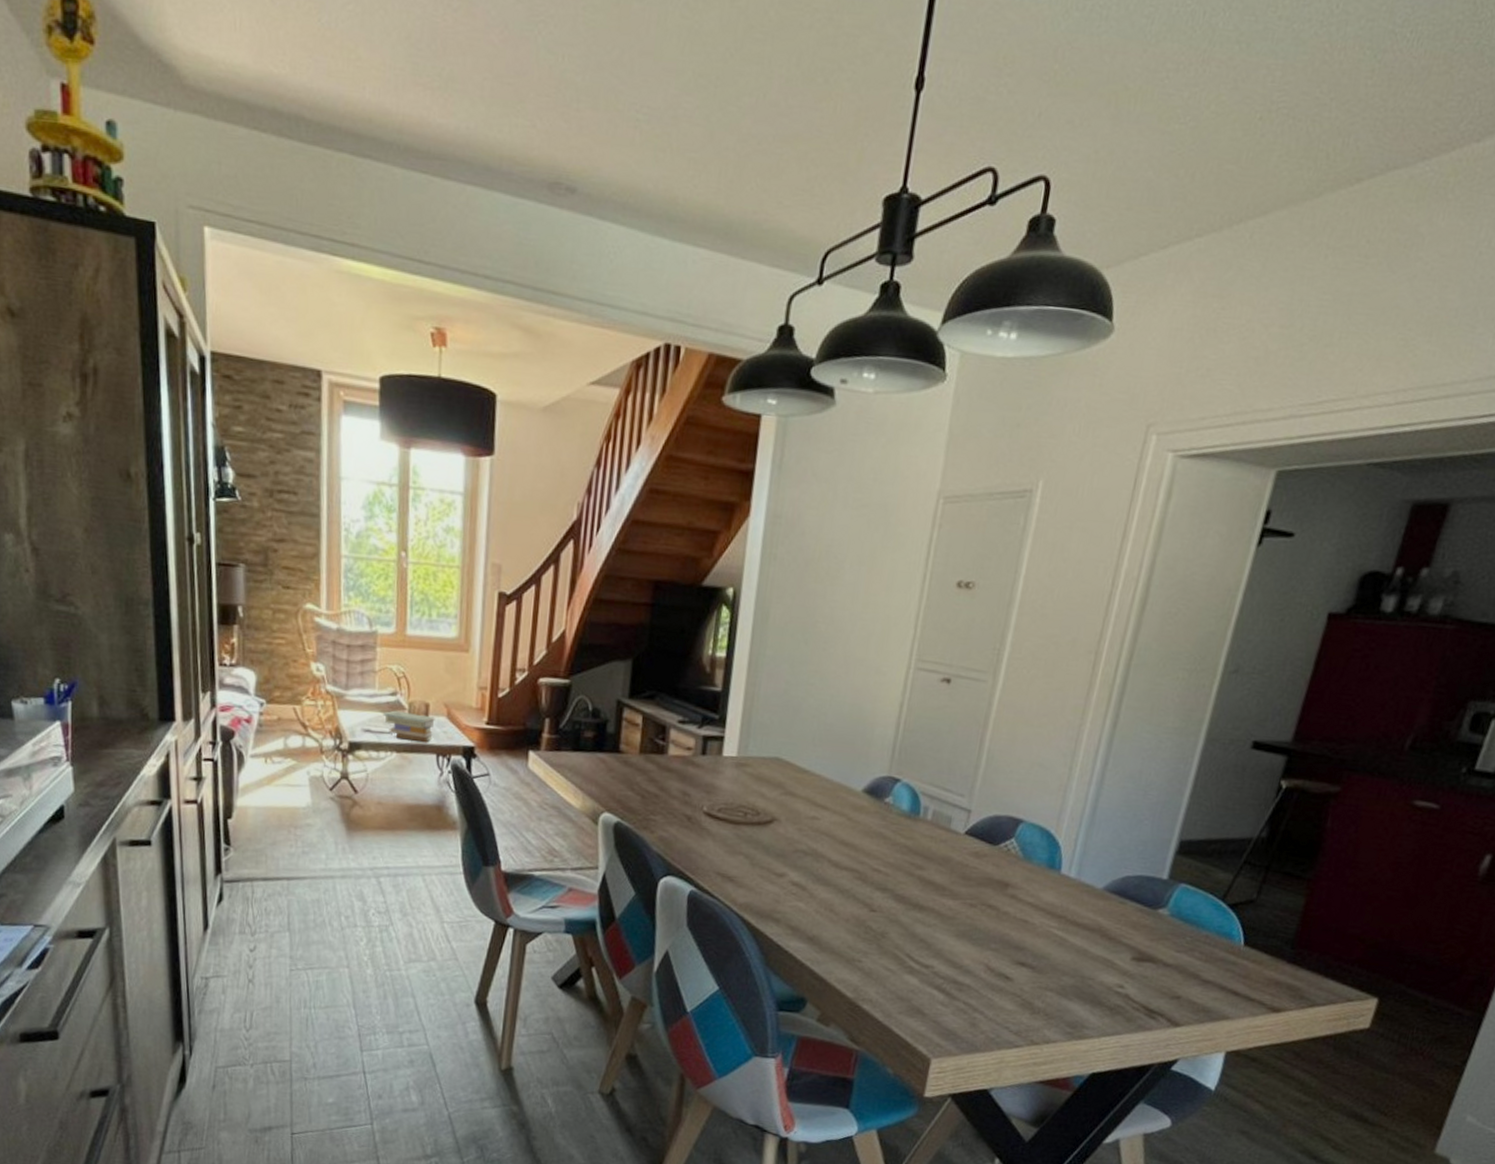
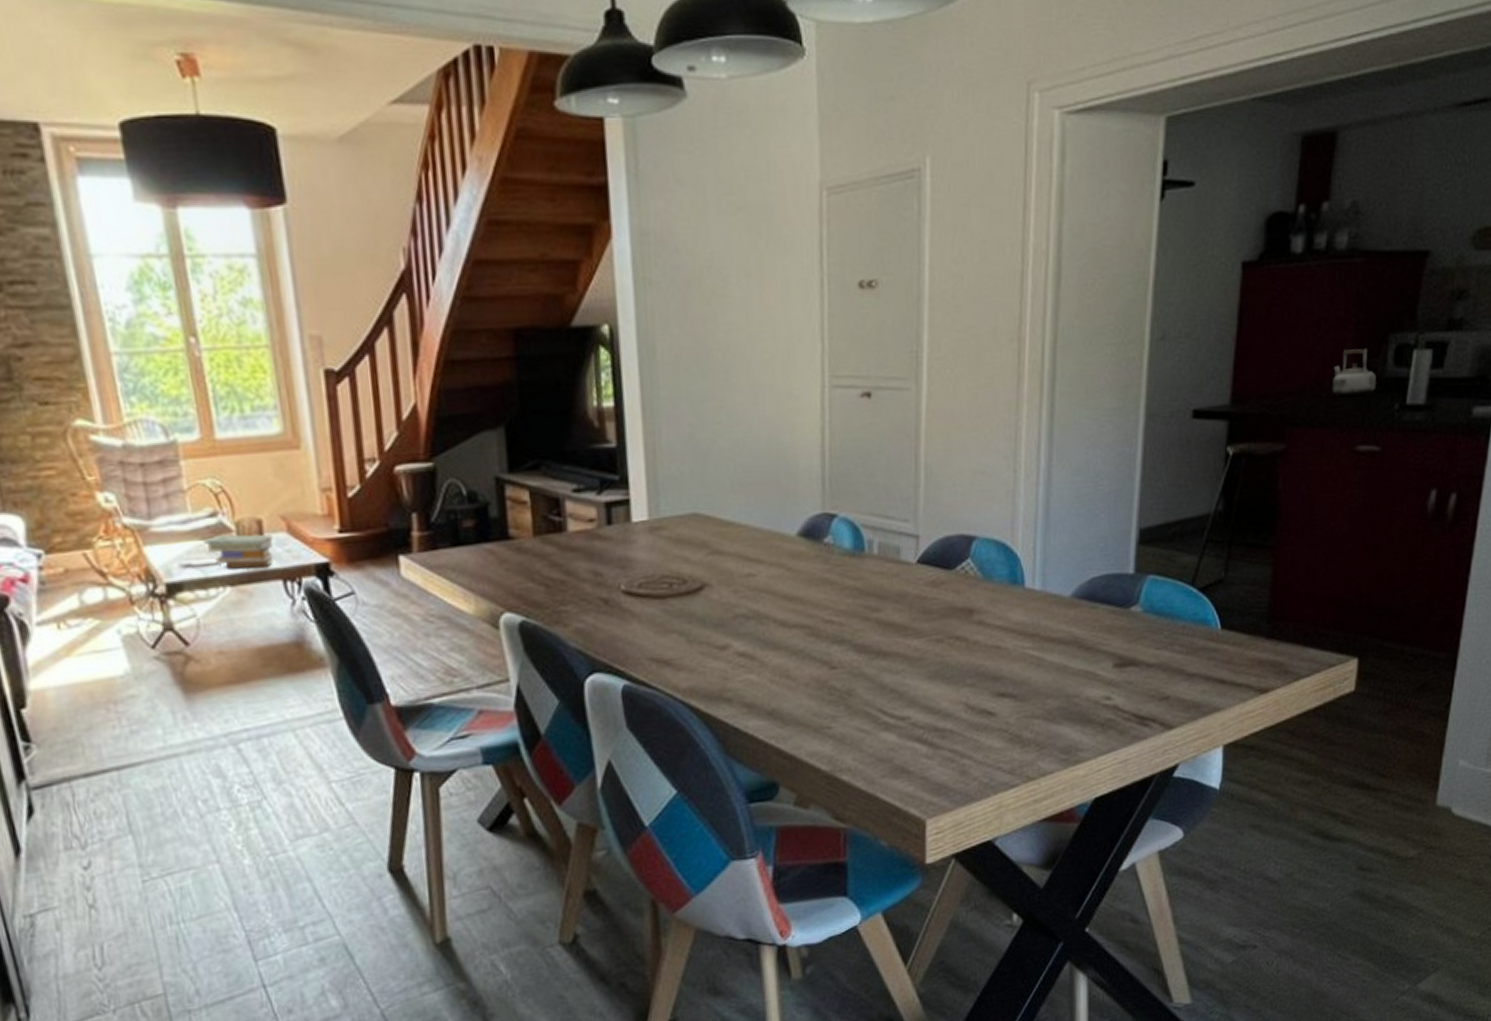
kettle: none [1398,709,1448,755] -> present [1332,349,1376,397]

